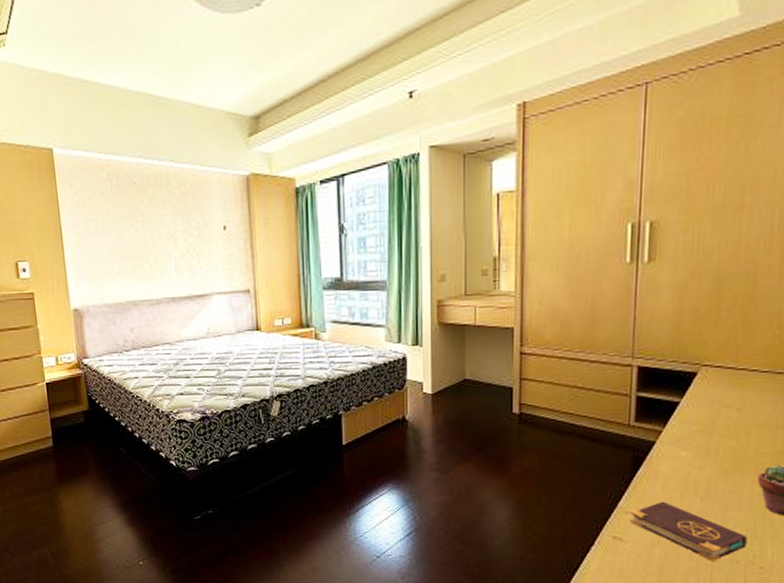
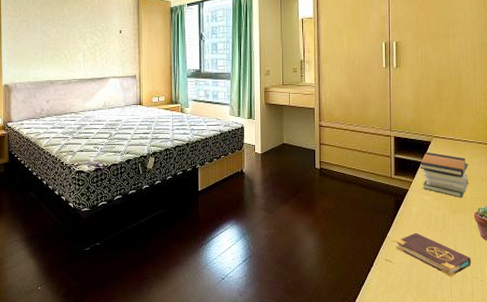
book stack: none [675,387,757,454] -> present [419,151,469,198]

